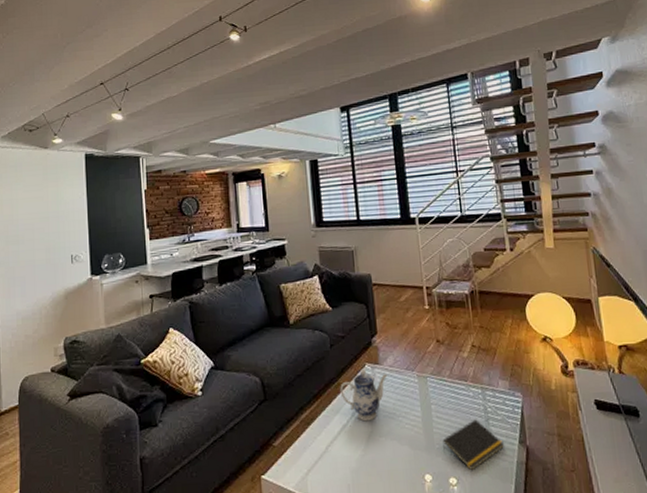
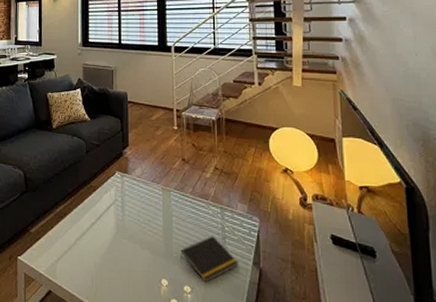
teapot: present [340,368,388,422] -> none [92,175,135,223]

